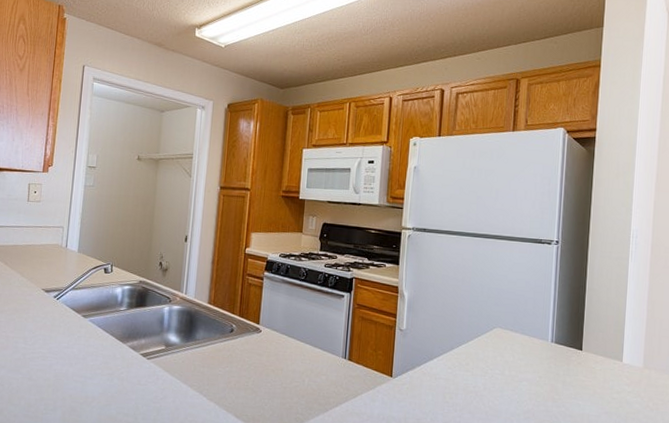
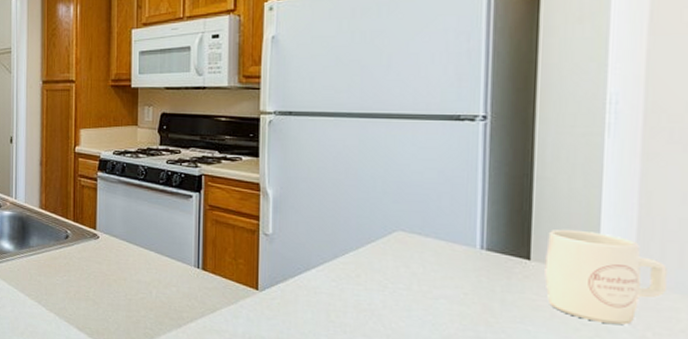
mug: none [590,327,662,398] -> present [544,229,667,325]

